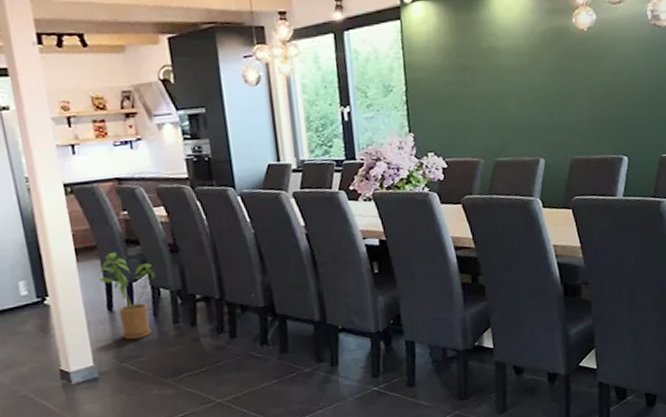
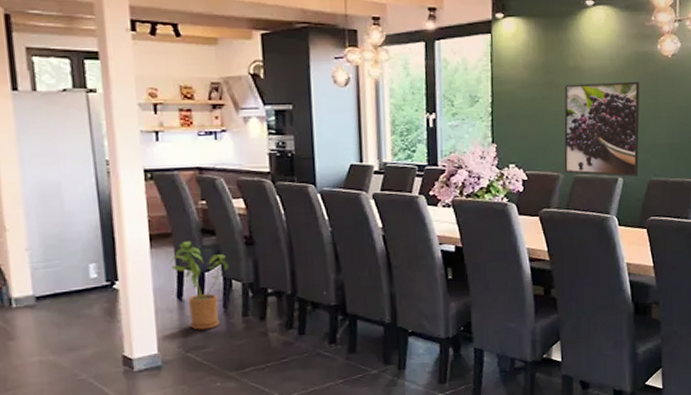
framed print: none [479,58,560,158] -> present [564,81,640,177]

